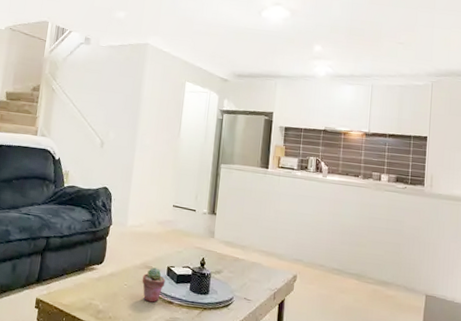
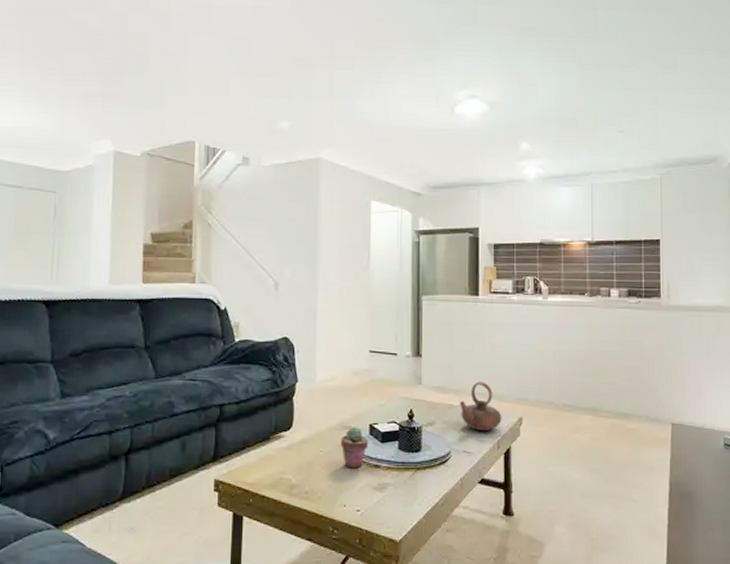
teapot: none [244,241,280,284] -> present [460,382,502,432]

